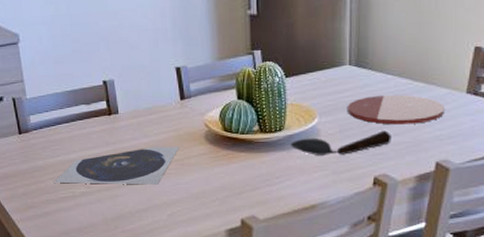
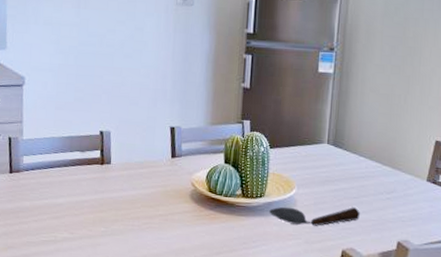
plate: present [53,146,180,185] -> none [37,199,166,237]
plate: present [347,94,446,125] -> none [322,174,409,204]

